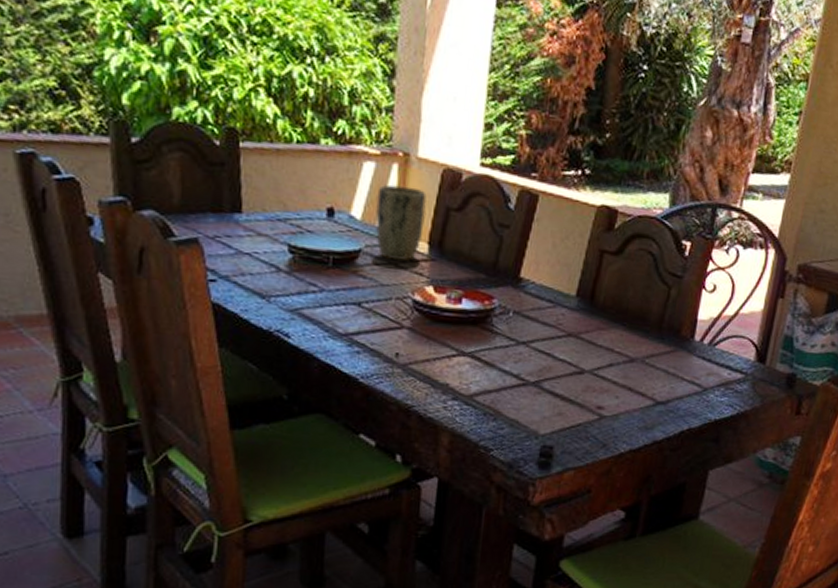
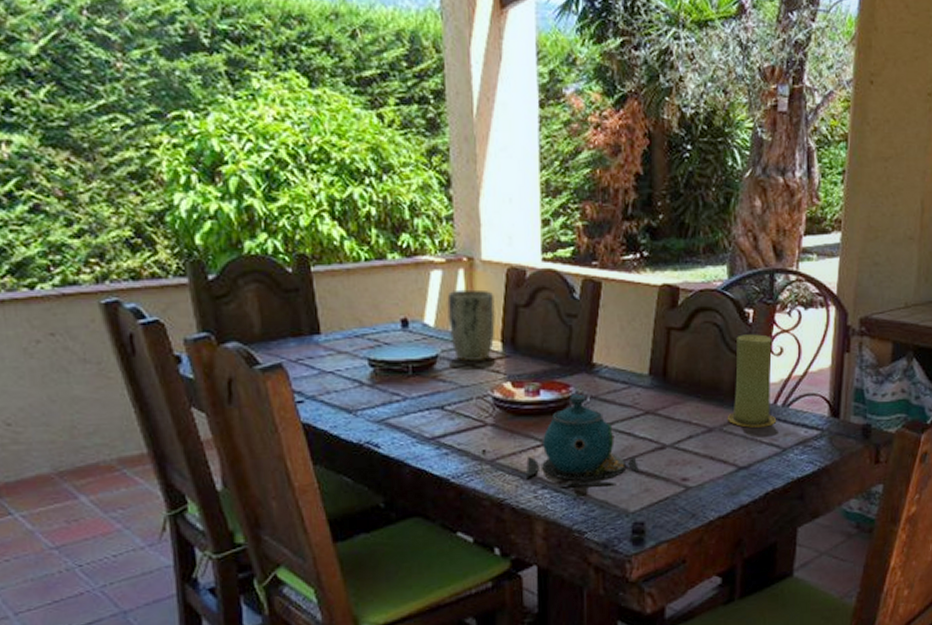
teapot: none [438,307,554,406] -> present [526,395,639,487]
candle: none [650,266,706,364] -> present [727,334,776,428]

